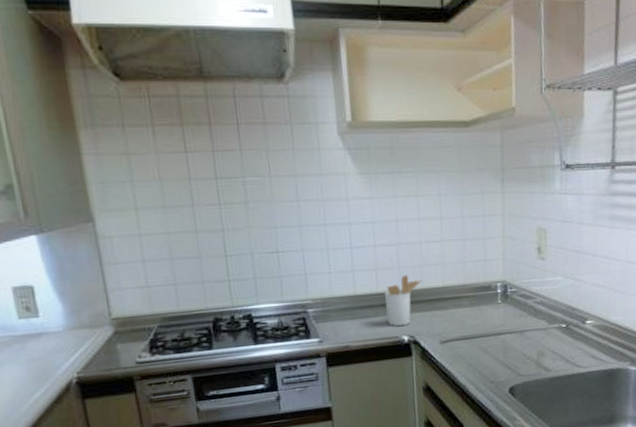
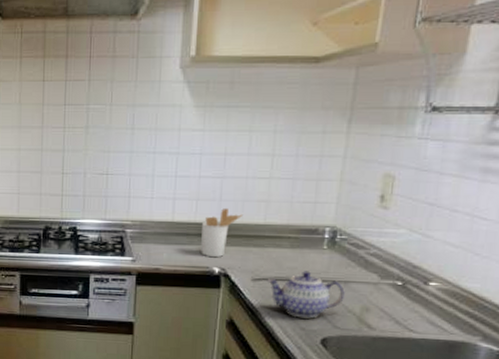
teapot: none [454,326,522,372] -> present [267,271,345,319]

